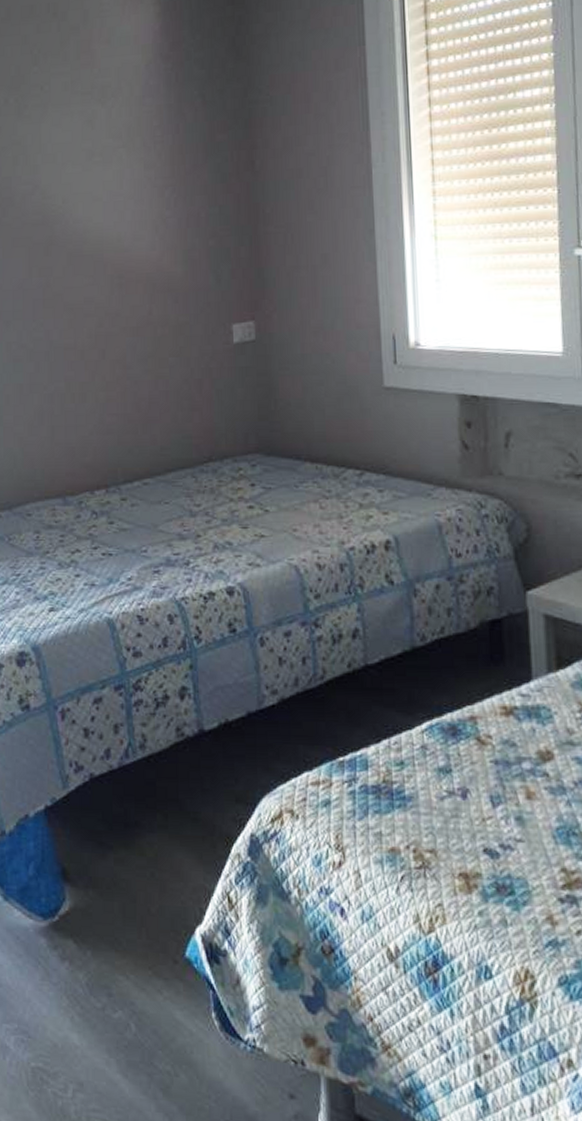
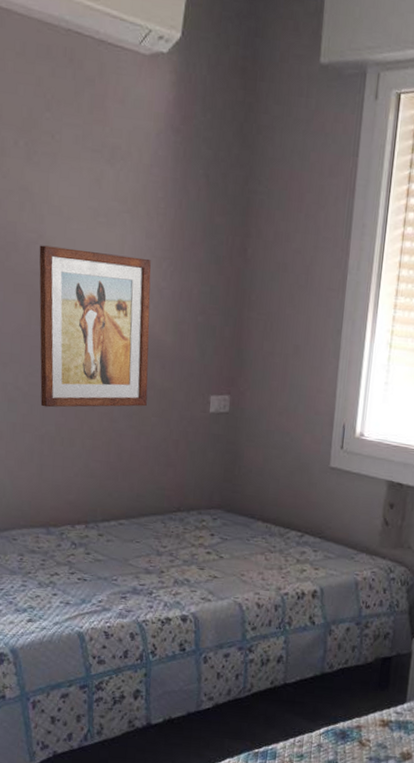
wall art: none [35,190,162,363] -> present [39,245,151,408]

